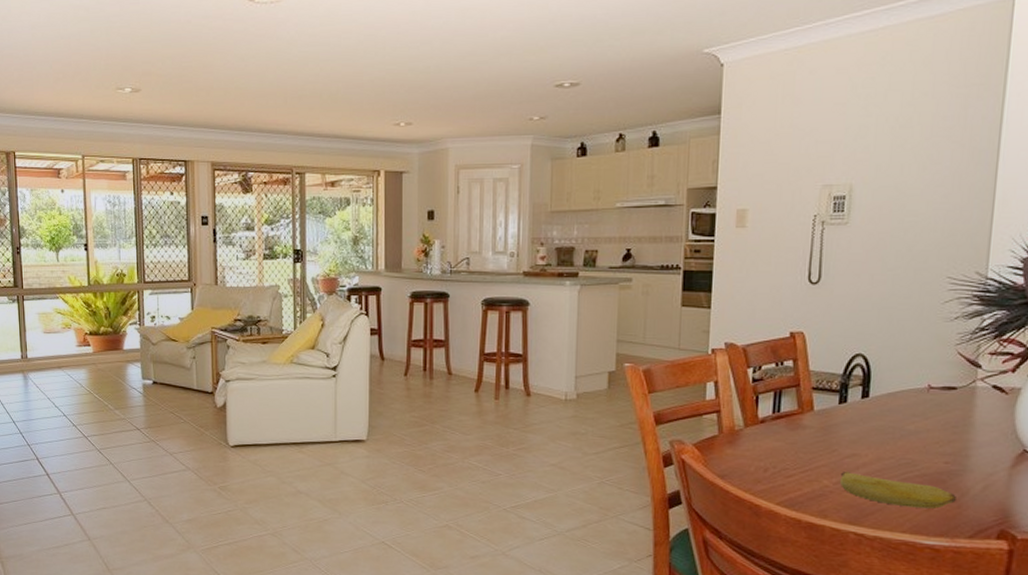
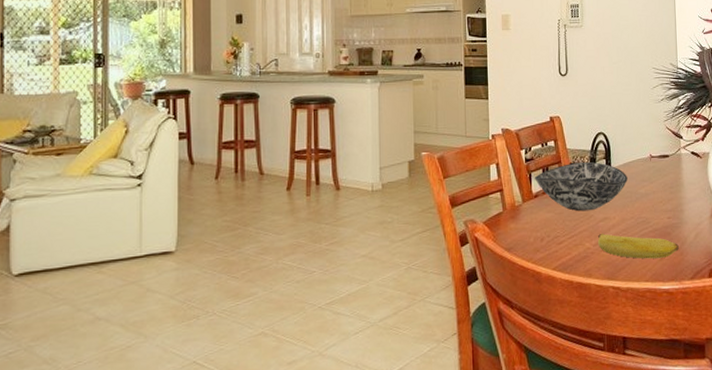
bowl: none [763,388,891,444] -> present [535,162,628,211]

